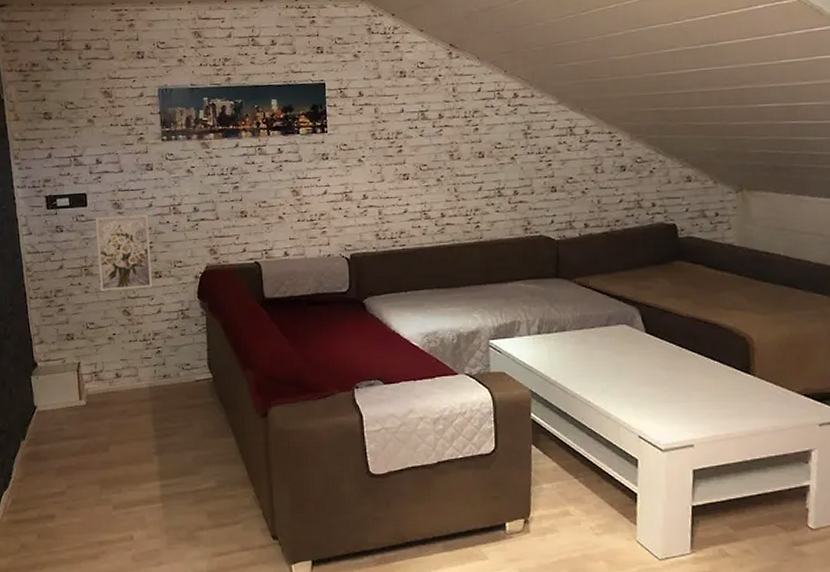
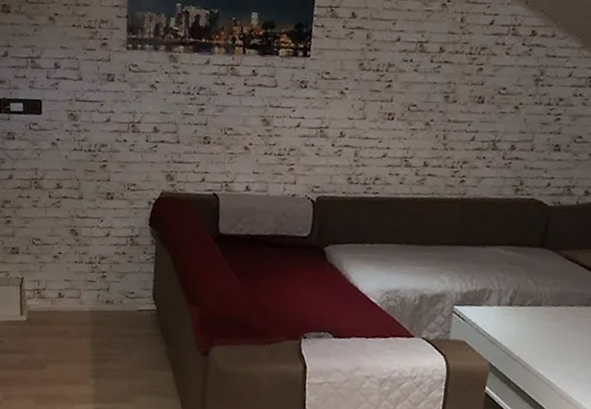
wall art: present [95,214,153,291] -> none [48,127,105,209]

